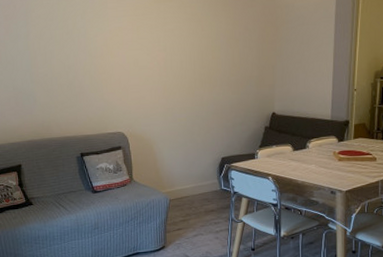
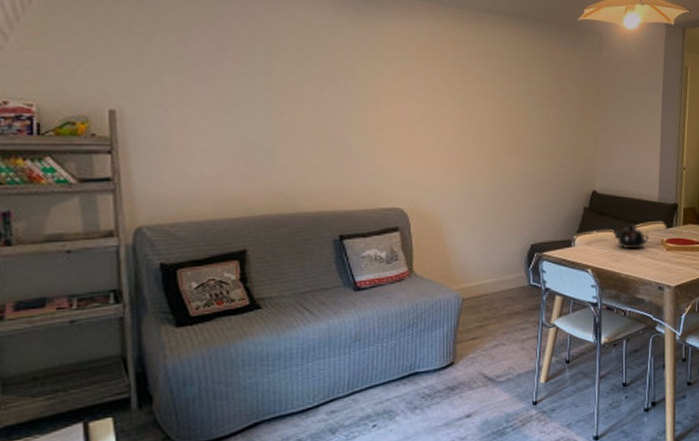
teapot: none [290,140,322,161] -> present [613,225,649,250]

